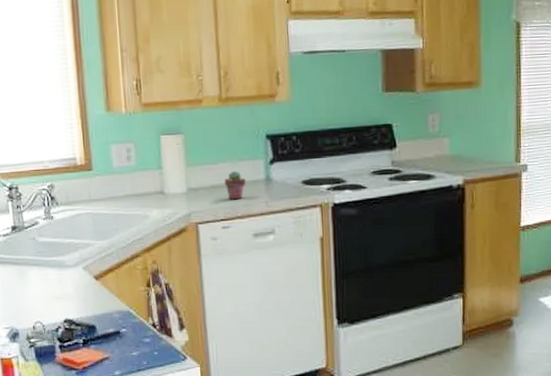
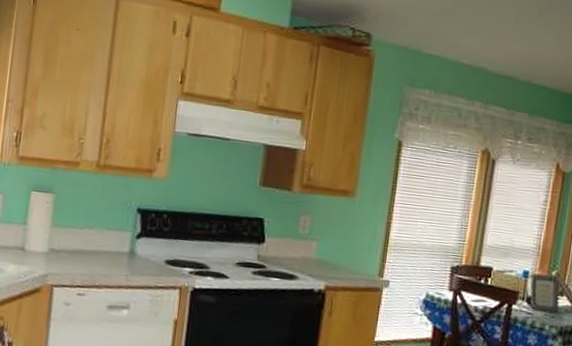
potted succulent: present [224,170,246,200] -> none [87,238,109,269]

